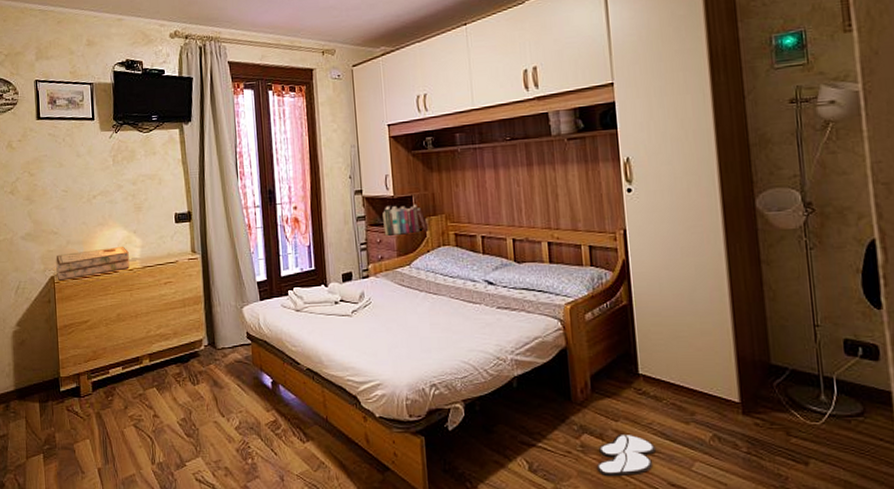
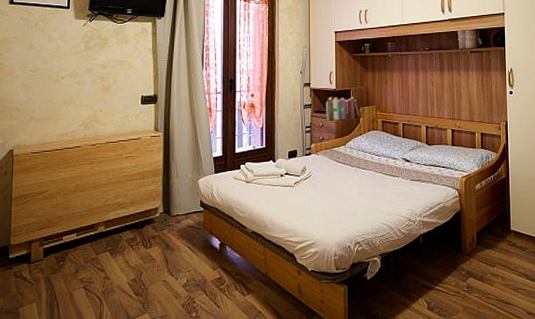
decorative box: present [56,246,130,281] -> none [16,123,93,154]
slippers: present [596,433,655,476] -> none [477,276,519,309]

